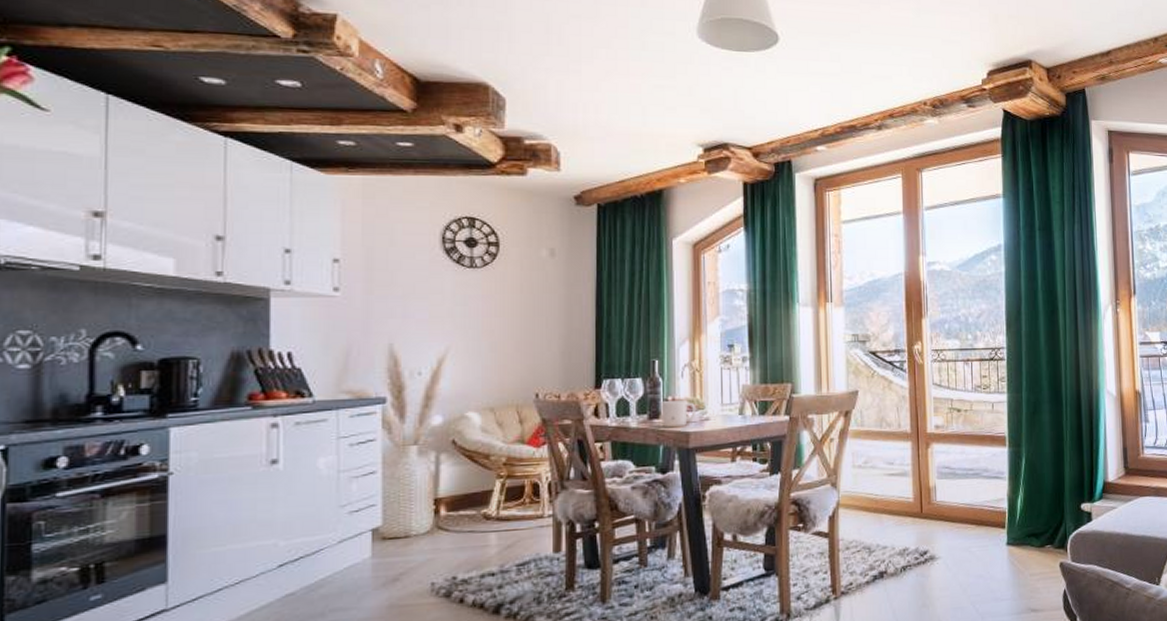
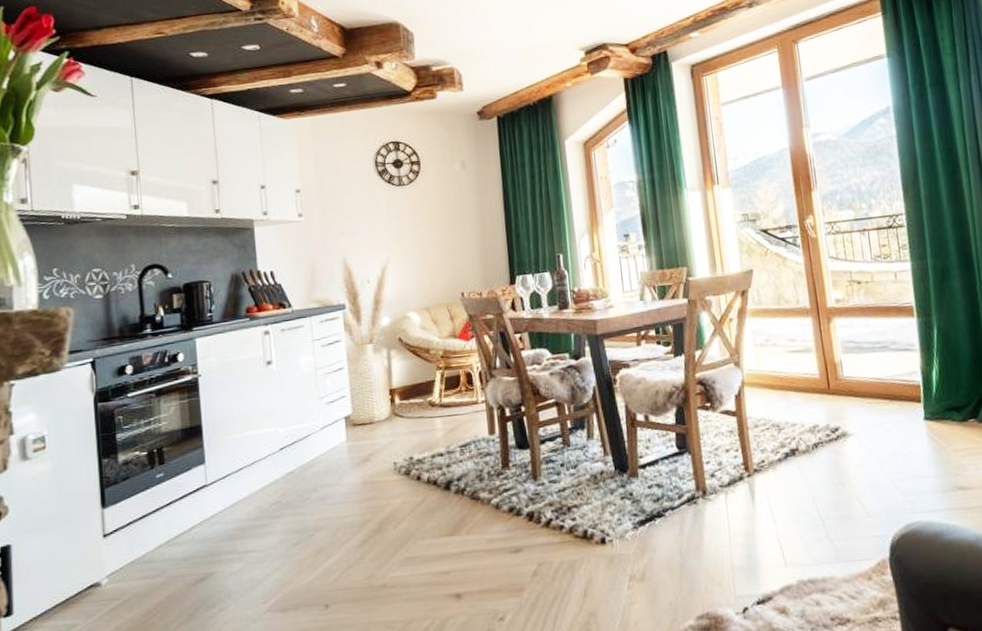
mug: present [661,400,697,428] -> none [568,290,601,317]

